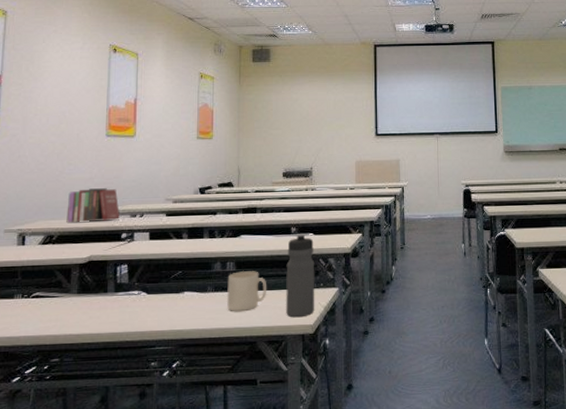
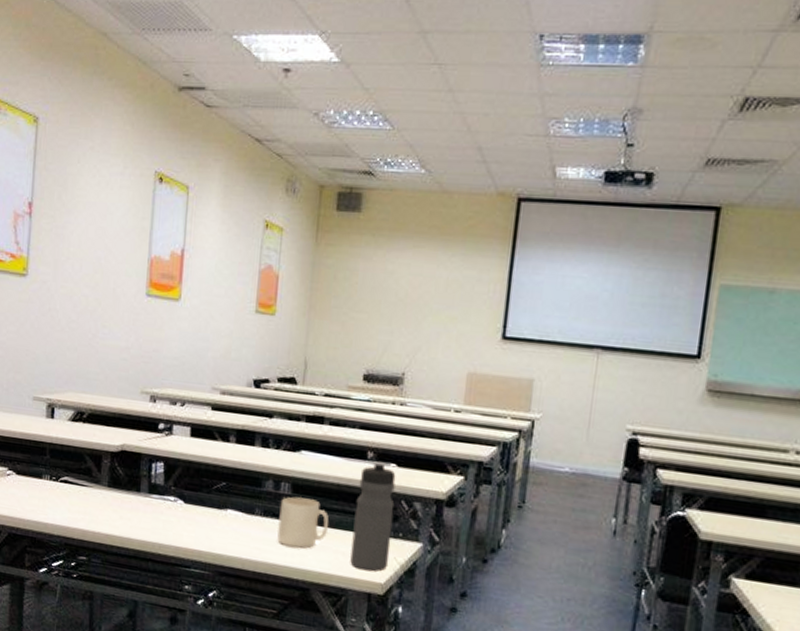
books: present [66,188,120,222] -> none [98,361,158,405]

